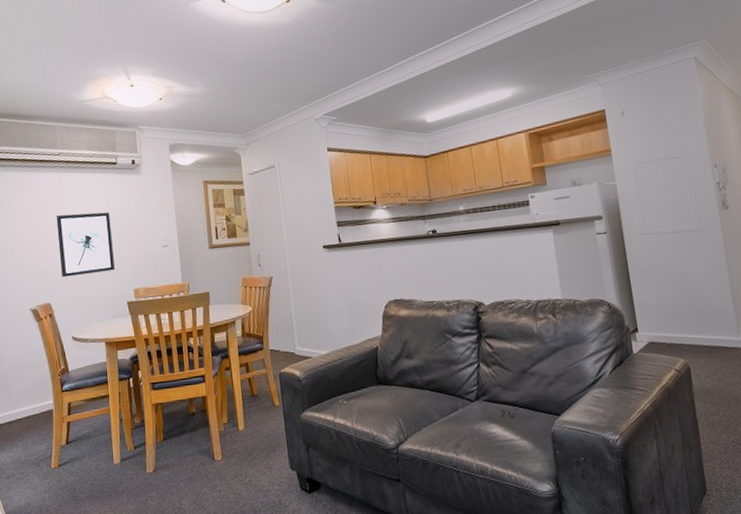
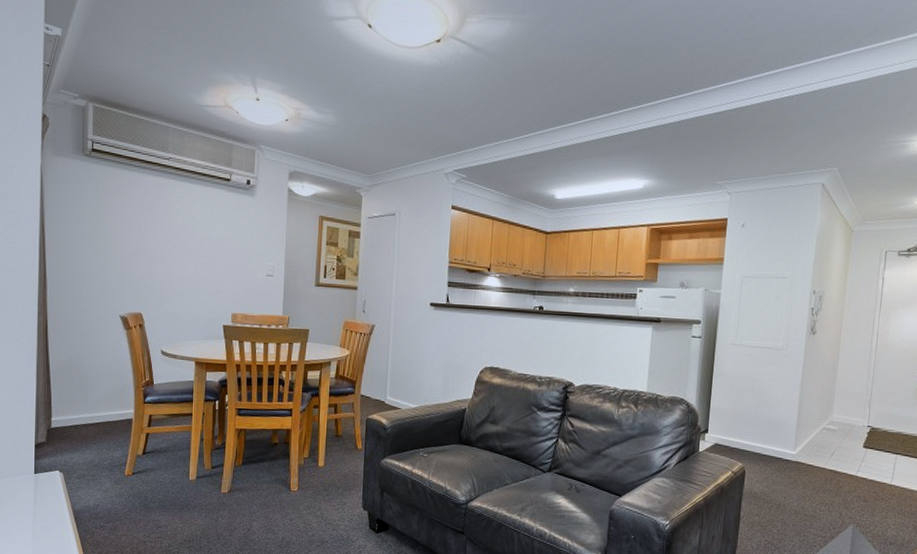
wall art: present [56,212,115,278] -> none [157,223,216,291]

